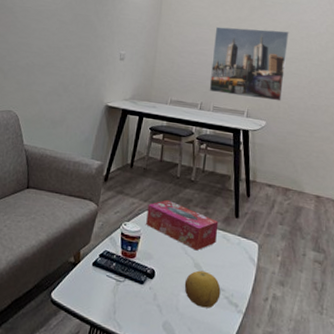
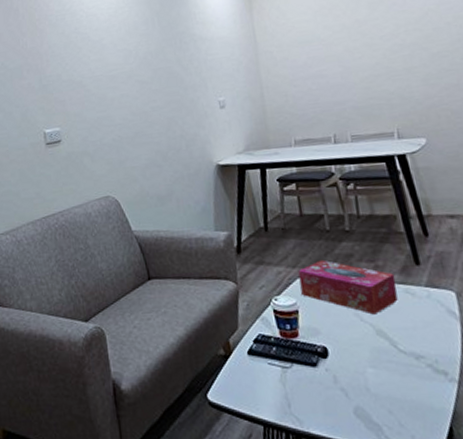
fruit: present [184,270,221,308] -> none [368,337,421,383]
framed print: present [209,26,289,101] -> none [329,20,441,119]

